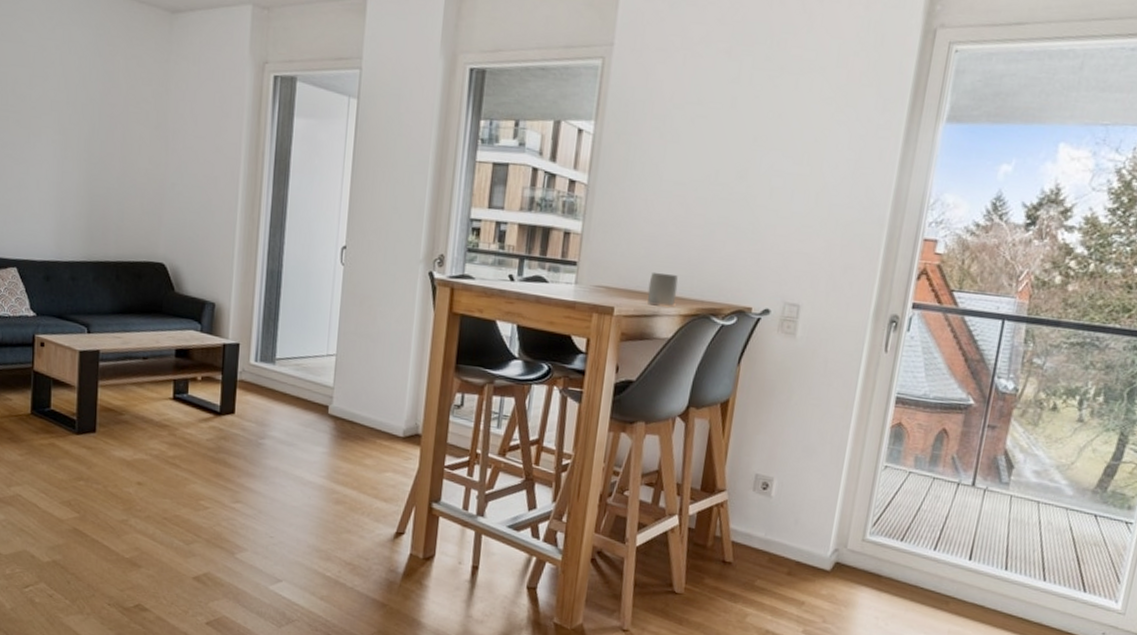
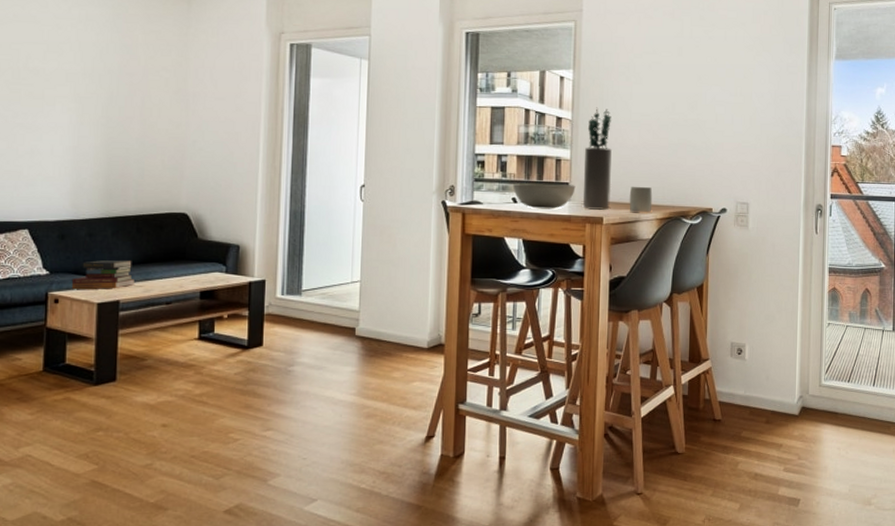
books: none [55,306,113,338] -> present [71,259,134,290]
bowl: none [510,257,585,293] -> present [512,183,576,210]
vase: none [592,170,637,299] -> present [583,107,612,210]

